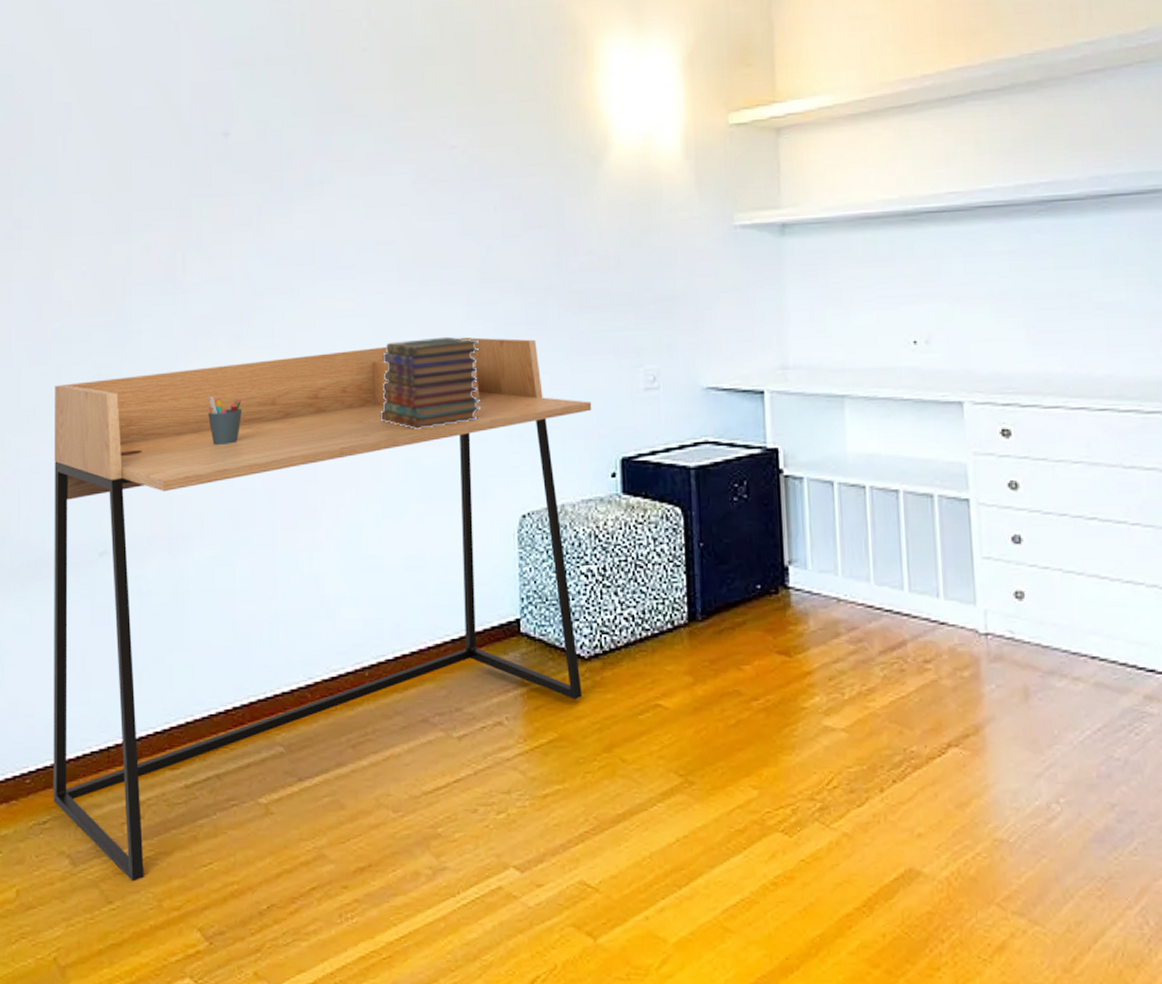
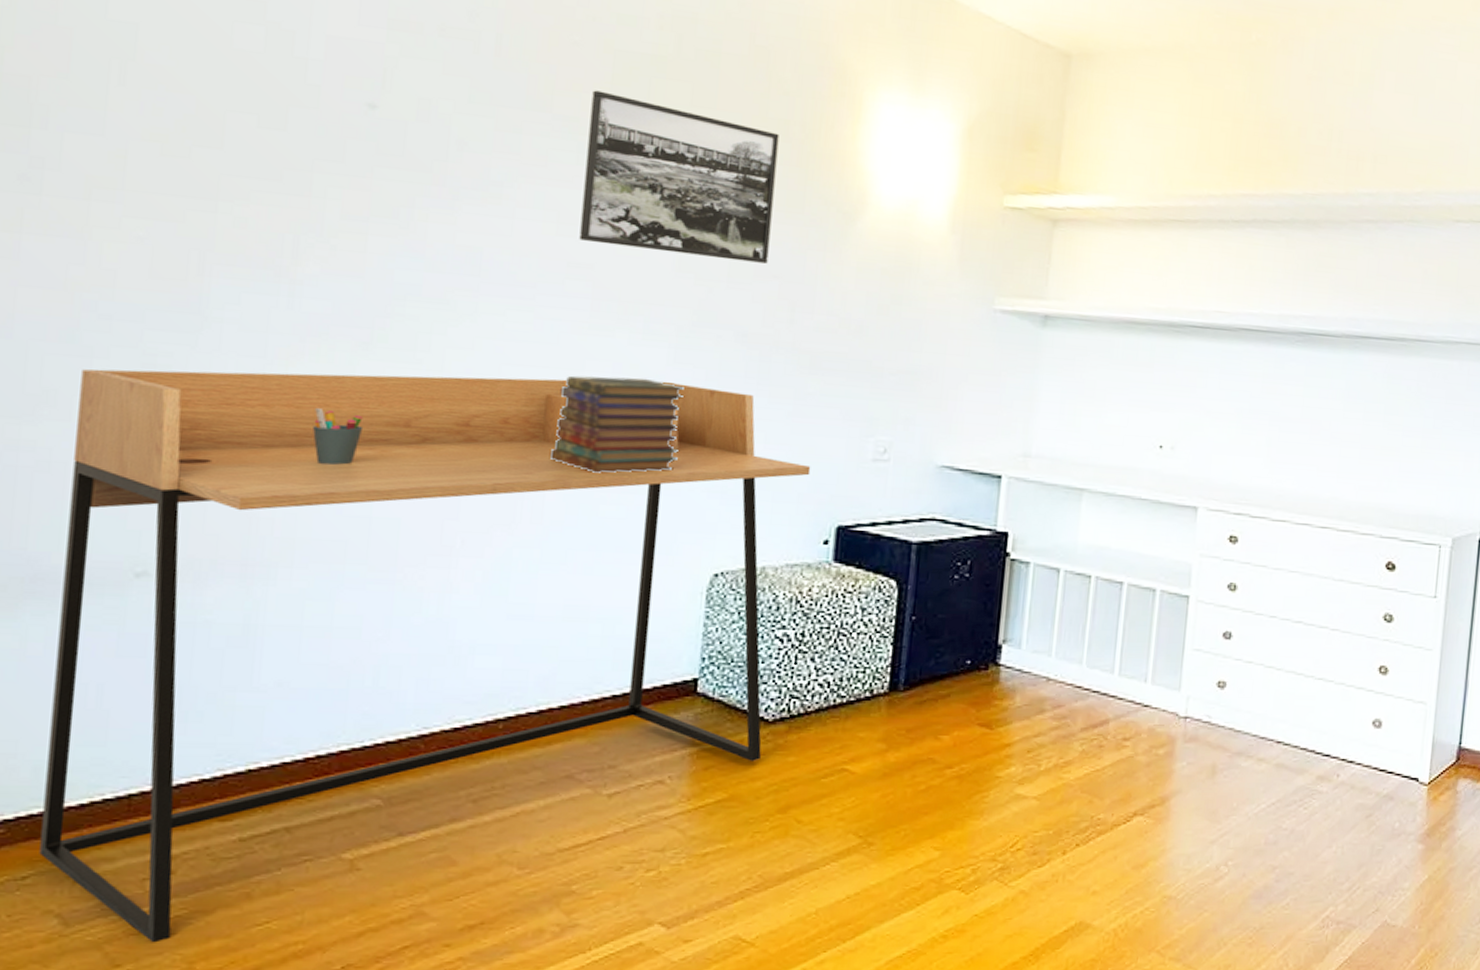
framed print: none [381,86,533,220] -> present [579,90,779,264]

